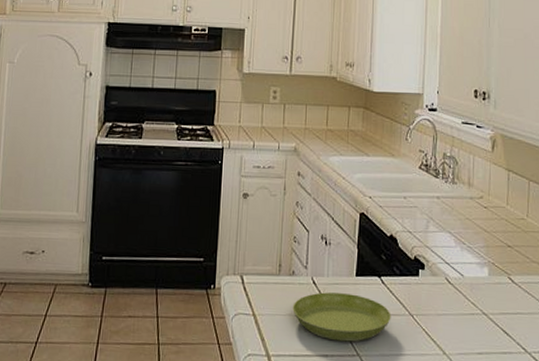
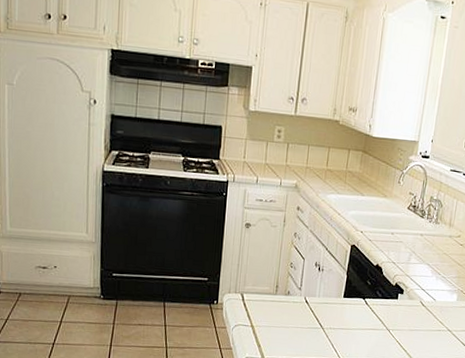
saucer: present [292,292,391,342] -> none [286,309,371,350]

